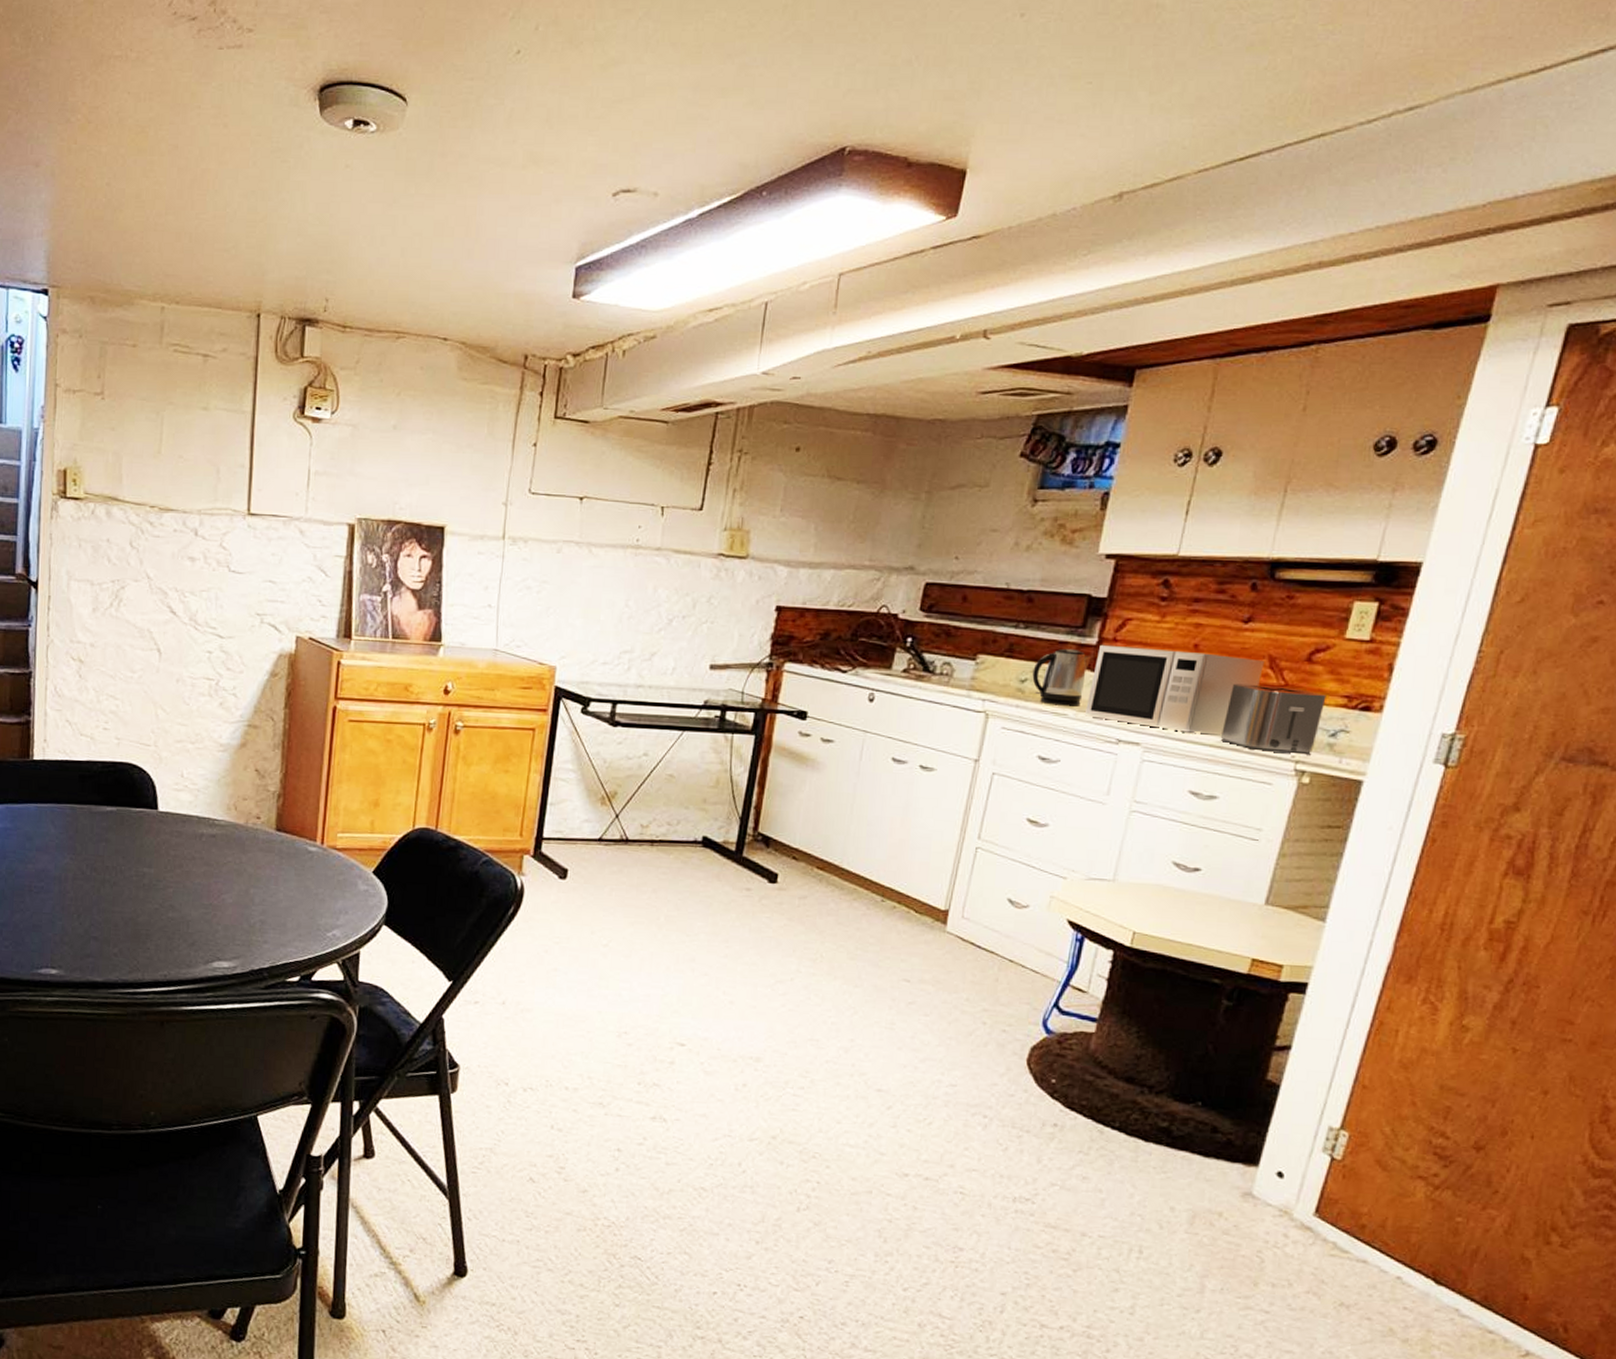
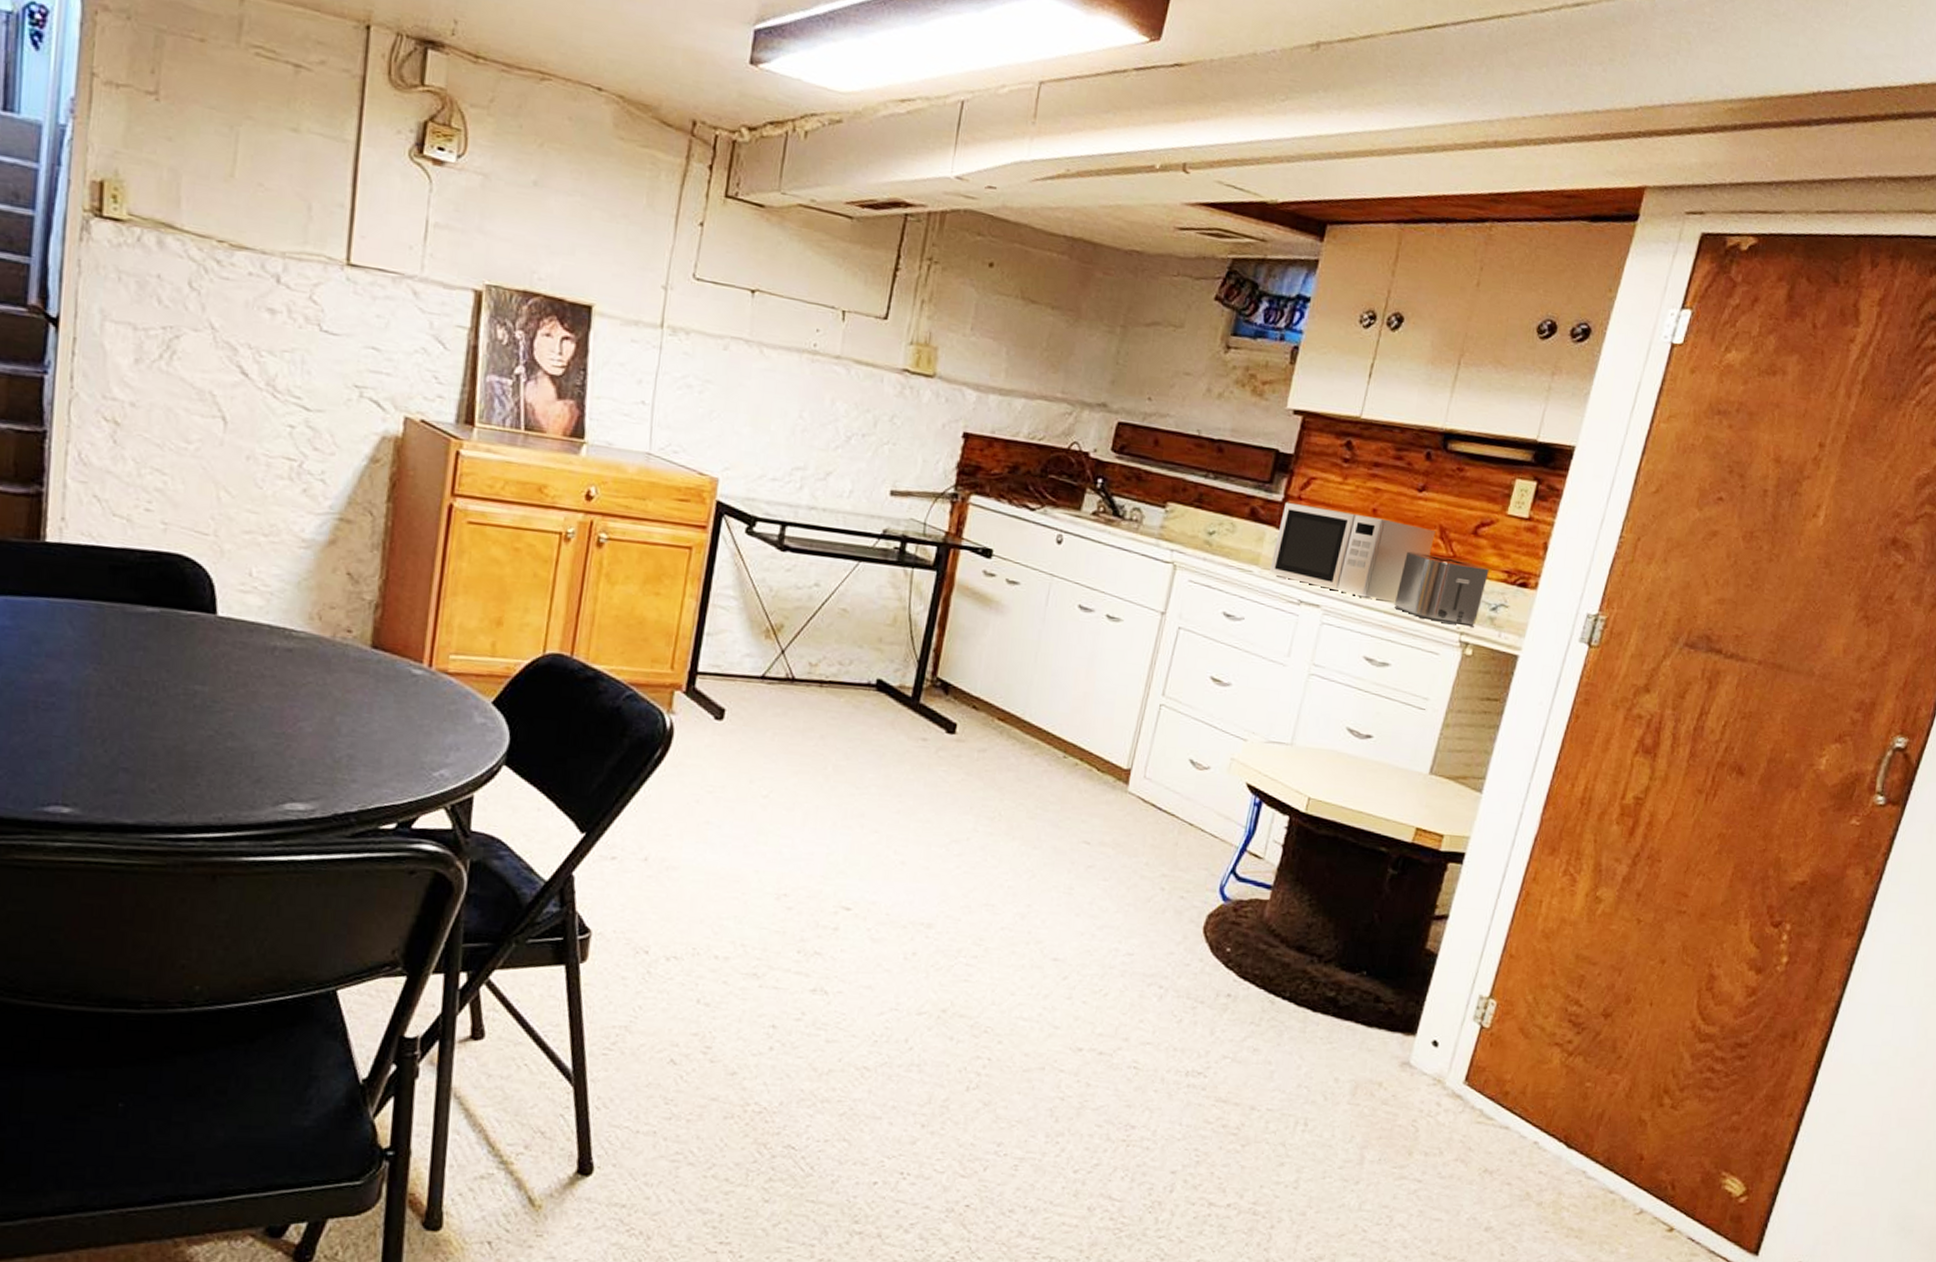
kettle: present [1032,648,1092,708] -> none [1220,502,1277,565]

